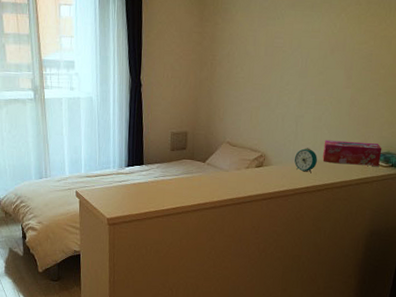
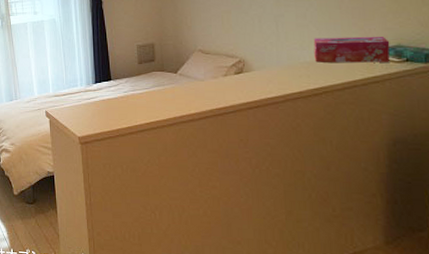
alarm clock: present [294,147,317,172] -> none [280,48,308,75]

